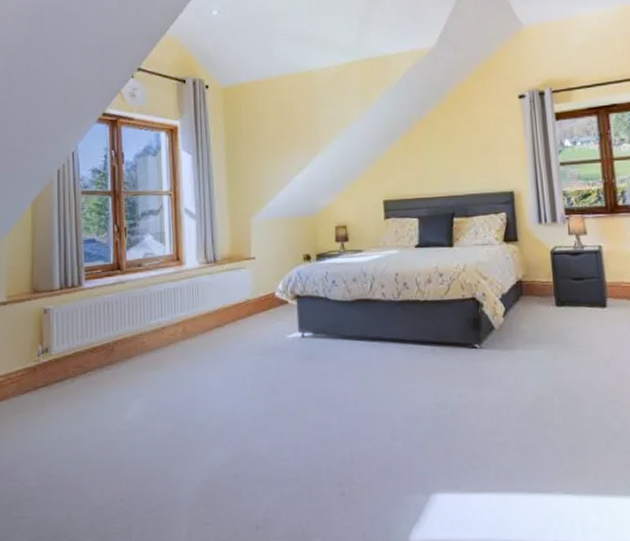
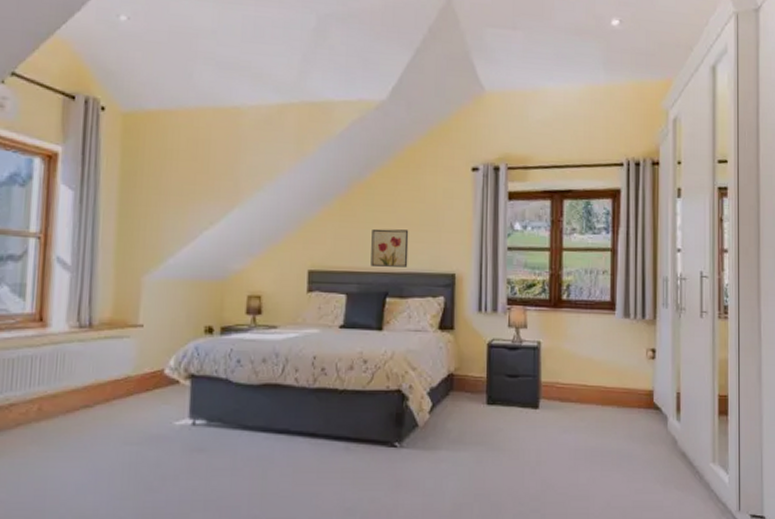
wall art: none [434,157,470,192] -> present [371,228,409,267]

